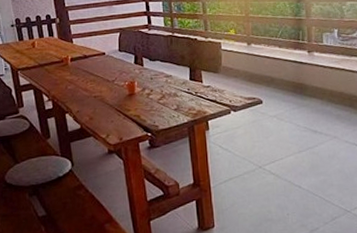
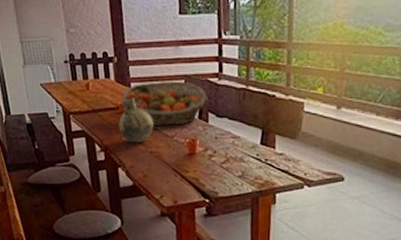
pitcher: none [63,51,95,90] -> present [118,97,153,143]
fruit basket: none [65,33,141,74] -> present [122,81,208,127]

